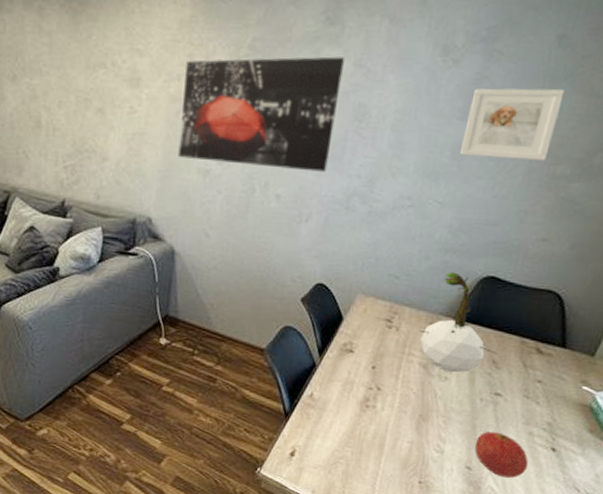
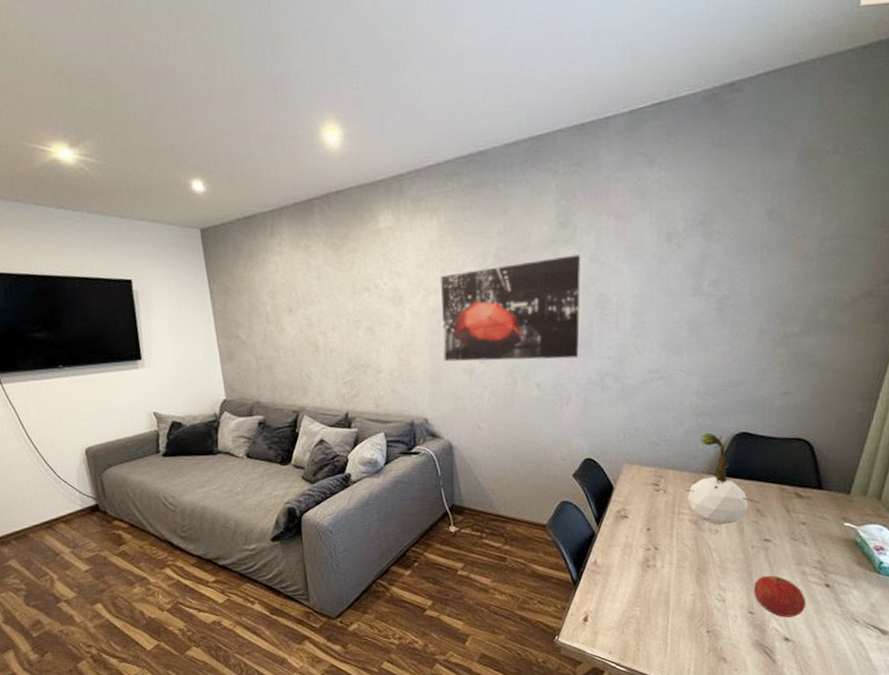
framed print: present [460,88,565,162] -> none [697,258,782,327]

